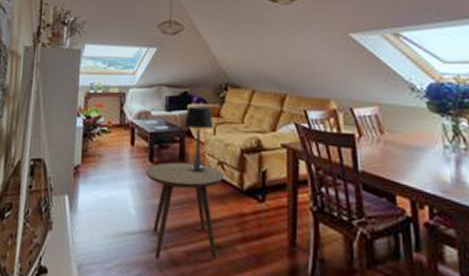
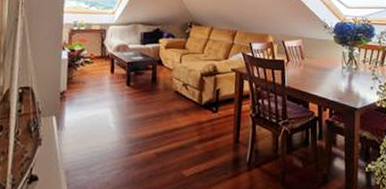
side table: present [146,162,225,260] -> none [124,85,188,161]
table lamp: present [184,105,214,173] -> none [156,39,180,93]

